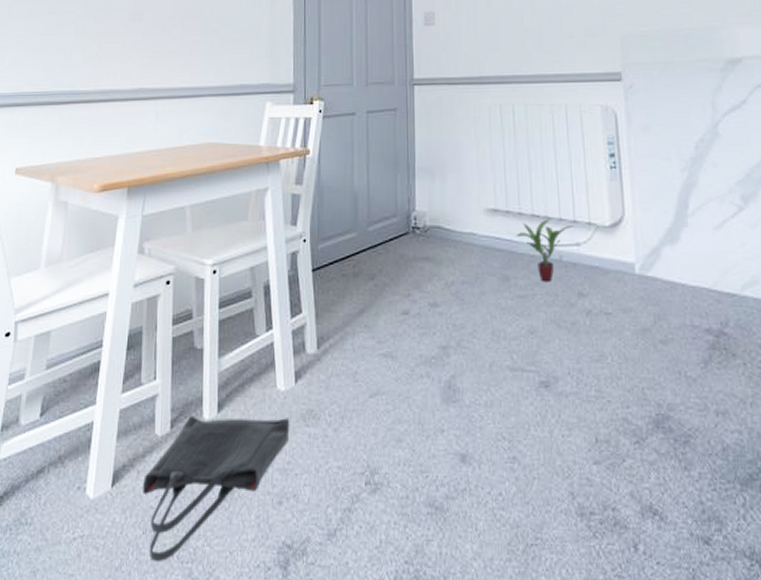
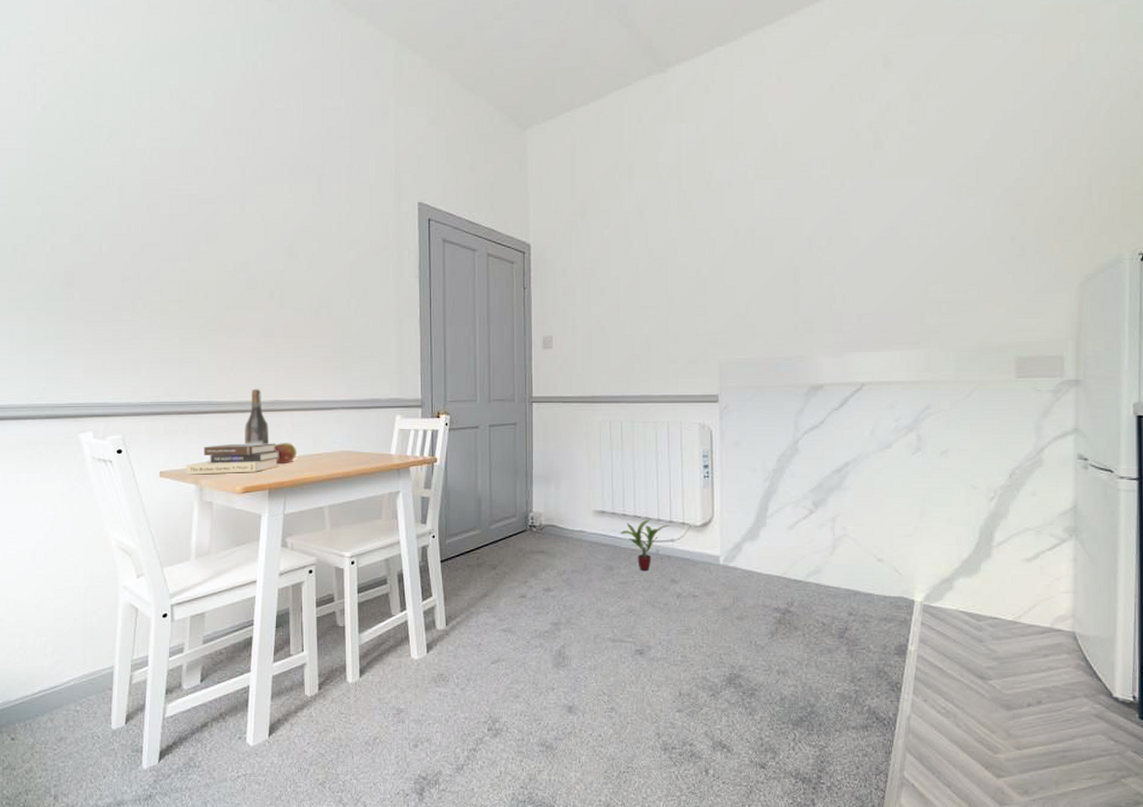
books: none [42,135,141,172] -> present [186,443,279,475]
wine bottle: none [105,76,132,137] -> present [245,389,270,444]
fruit: none [135,135,160,159] -> present [273,443,297,465]
tote bag: present [143,415,290,561] -> none [297,680,423,792]

